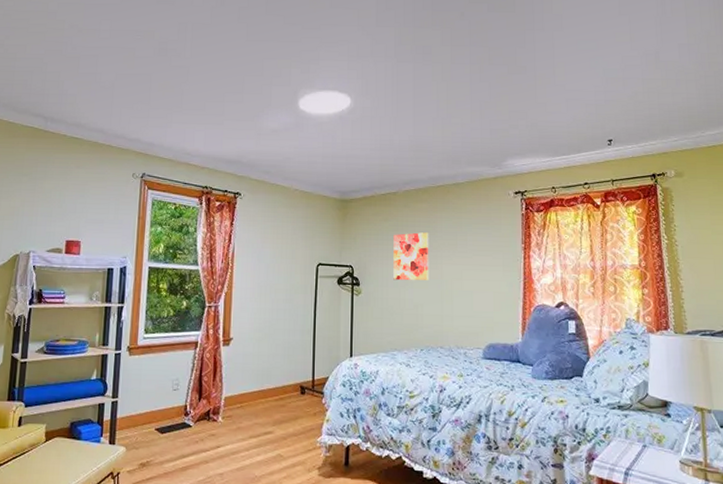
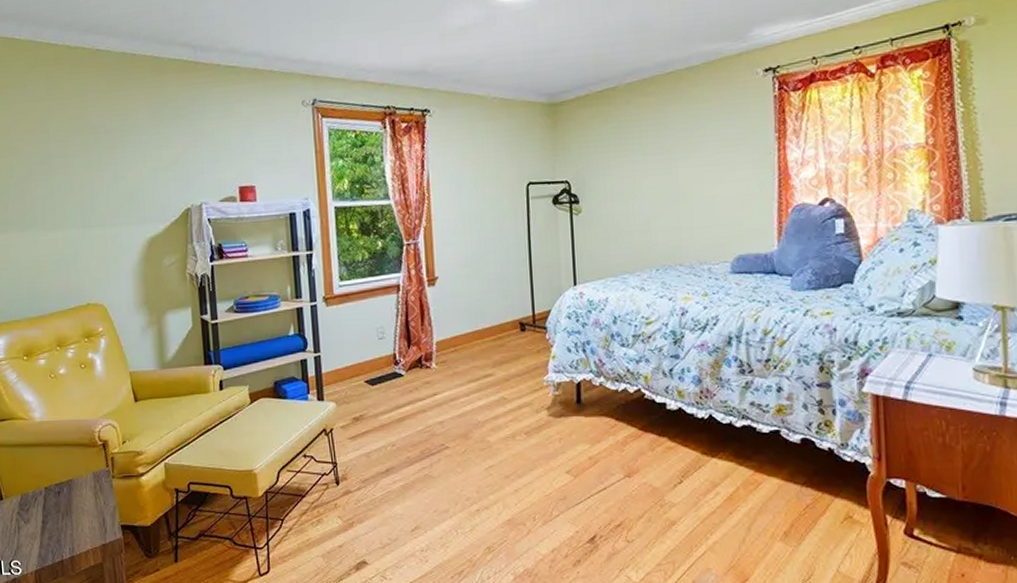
wall art: present [393,232,429,281] -> none [616,132,662,193]

